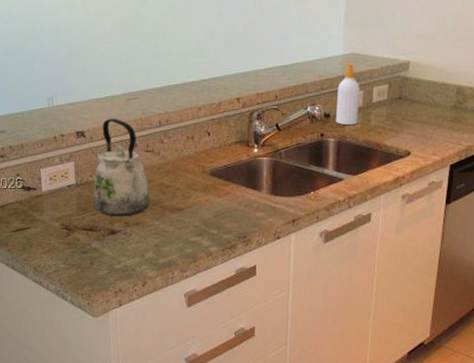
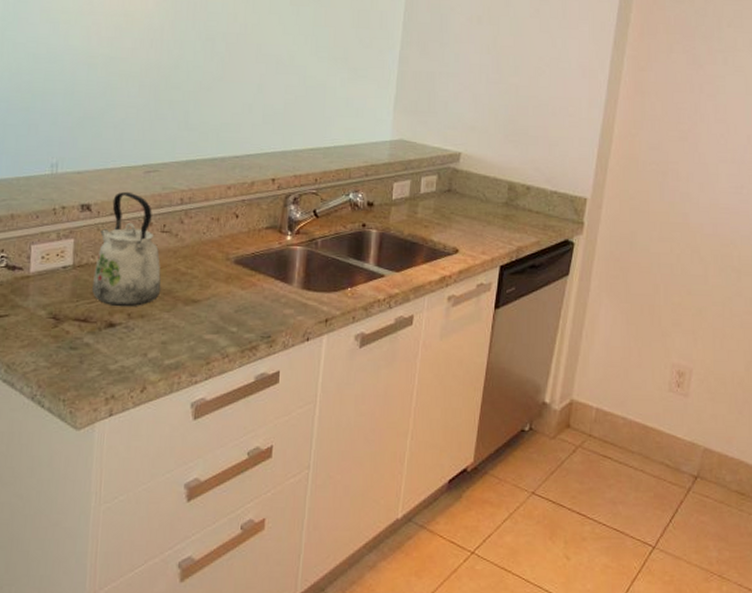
soap bottle: present [335,62,360,126] -> none [379,148,408,217]

